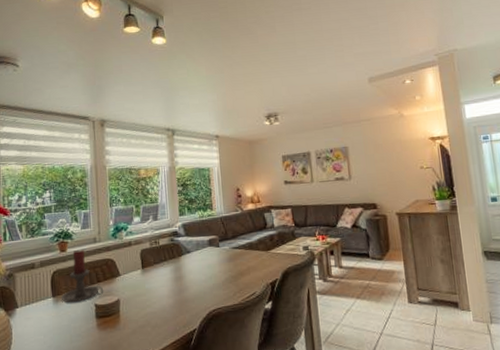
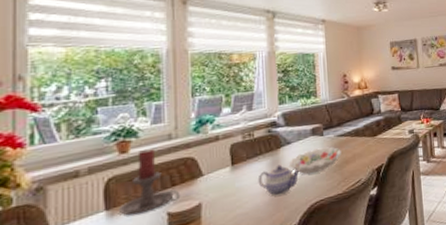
teapot: none [163,271,200,300] -> present [257,164,301,196]
decorative bowl: none [189,258,236,282] -> present [288,146,341,174]

